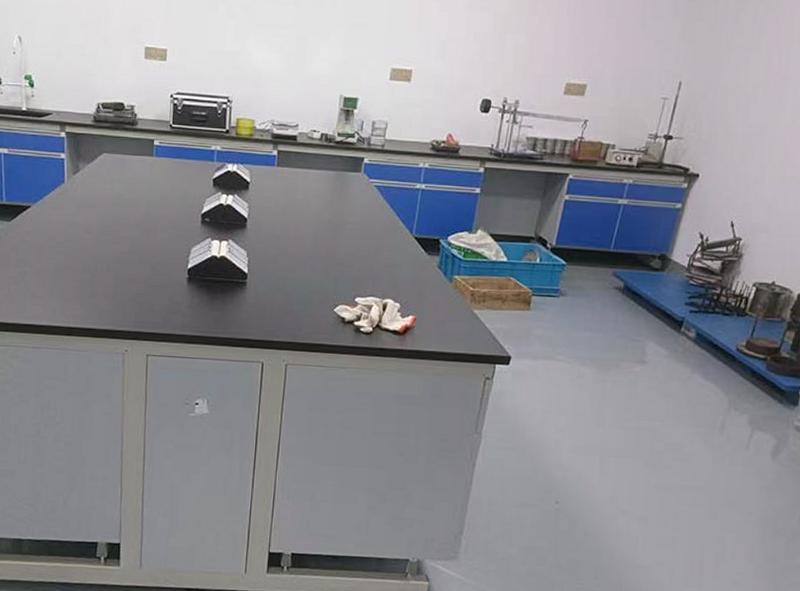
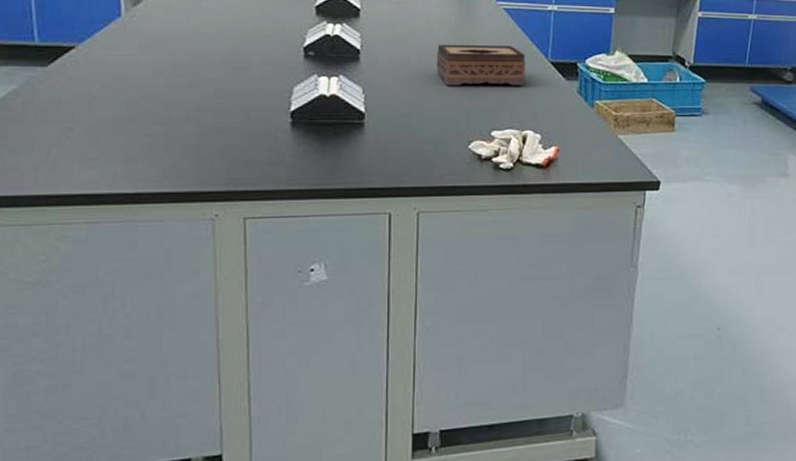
tissue box: none [311,216,392,257] -> present [436,44,526,86]

